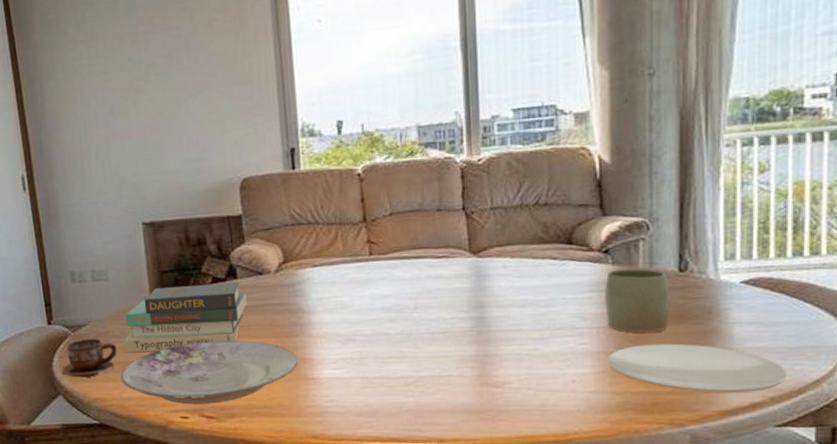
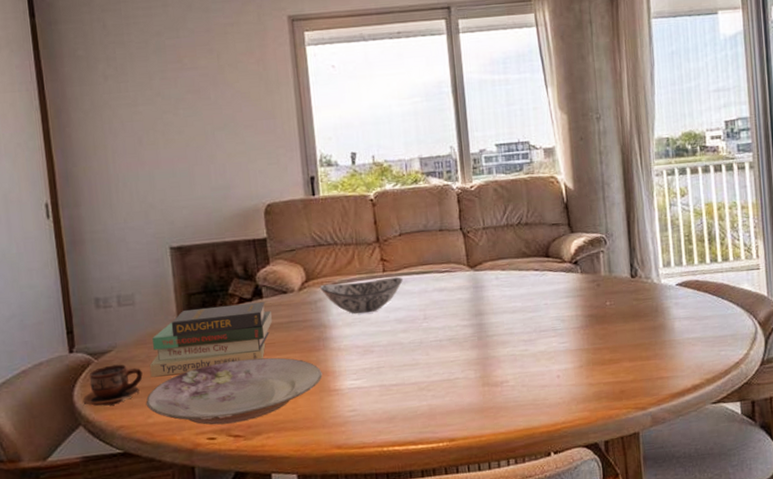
decorative bowl: none [298,261,392,299] -> present [320,276,403,314]
mug: present [605,268,670,334] -> none [576,276,627,332]
plate: present [607,343,788,393] -> none [583,338,717,379]

